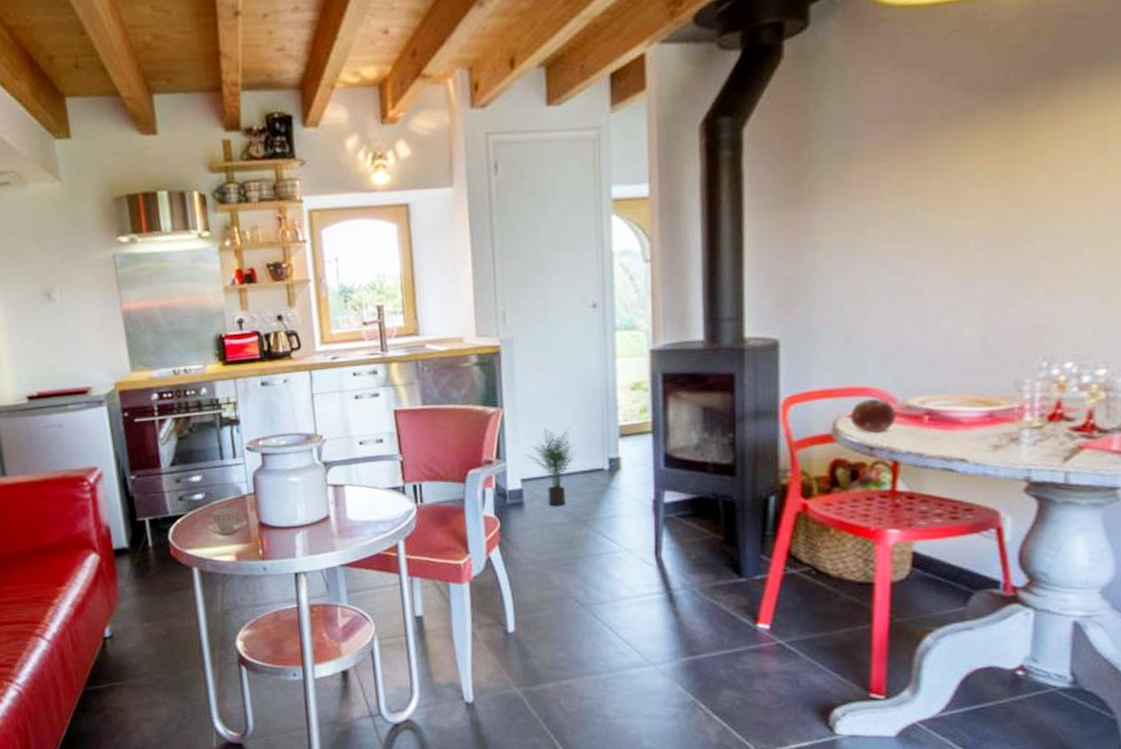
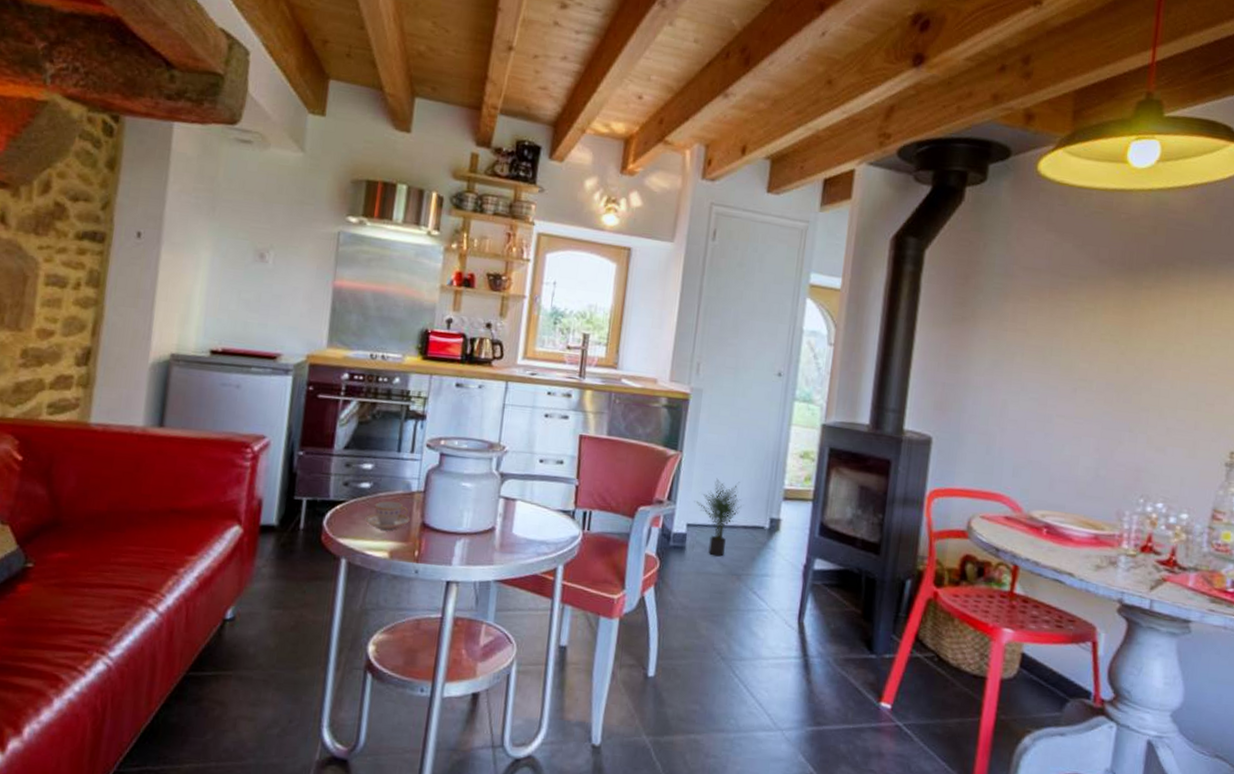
fruit: present [850,399,896,433] -> none [983,505,1021,537]

